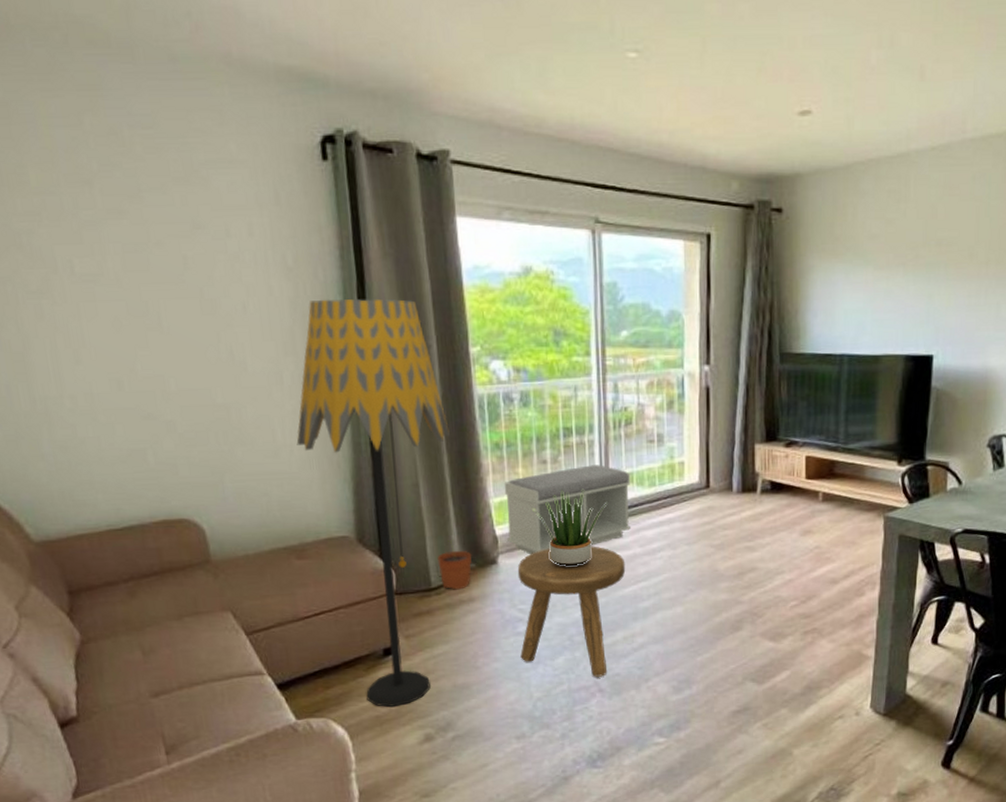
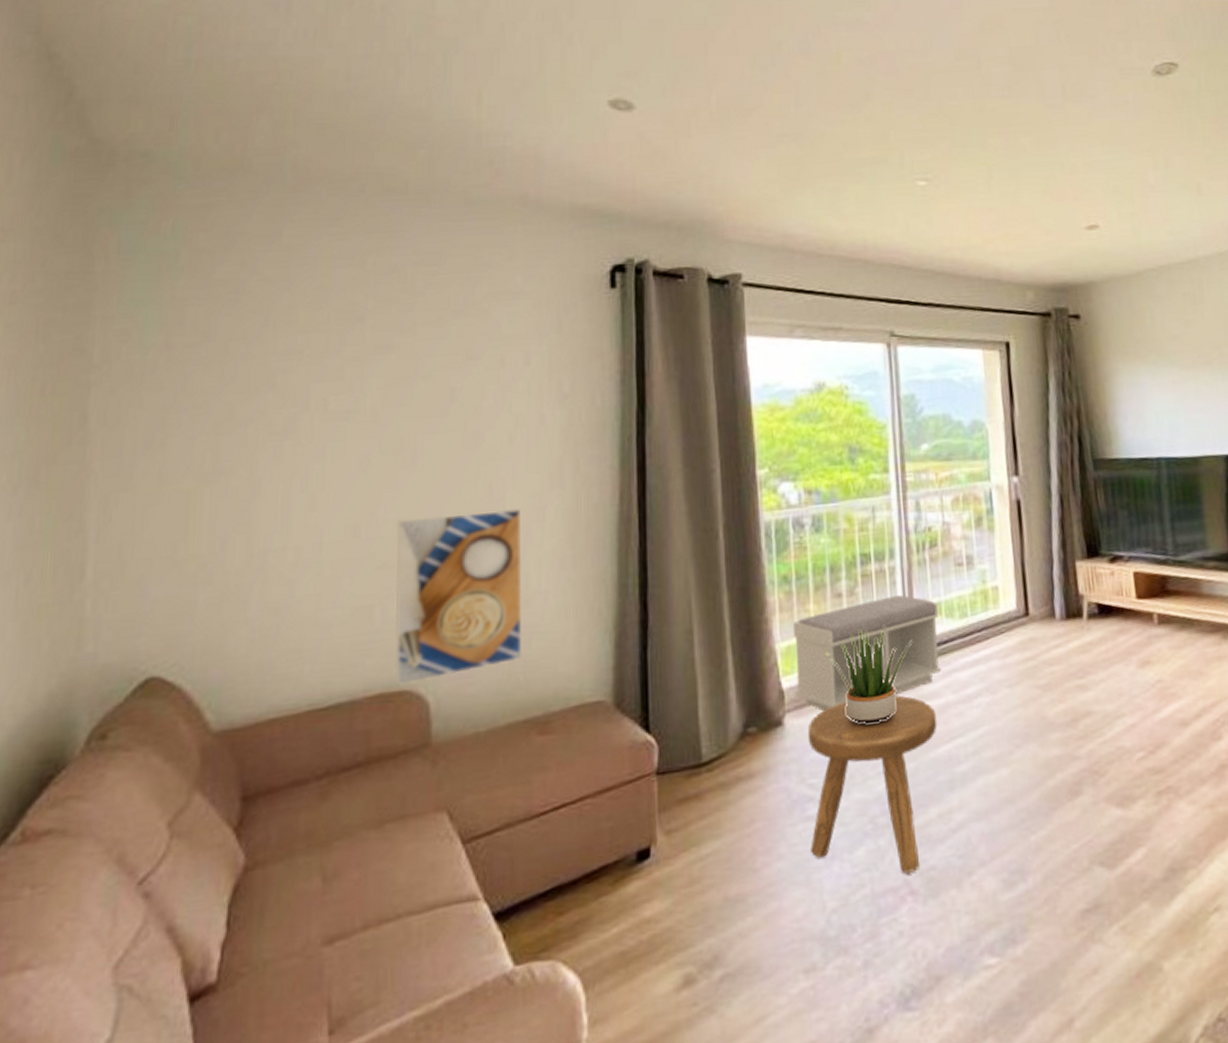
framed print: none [155,371,277,515] -> present [395,508,523,686]
floor lamp: present [296,298,450,707] -> none [553,422,731,937]
plant pot: present [437,540,472,590] -> none [711,699,753,764]

